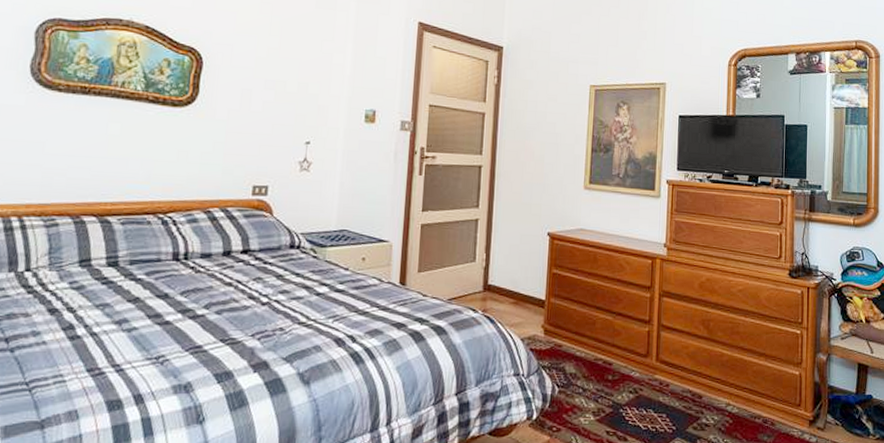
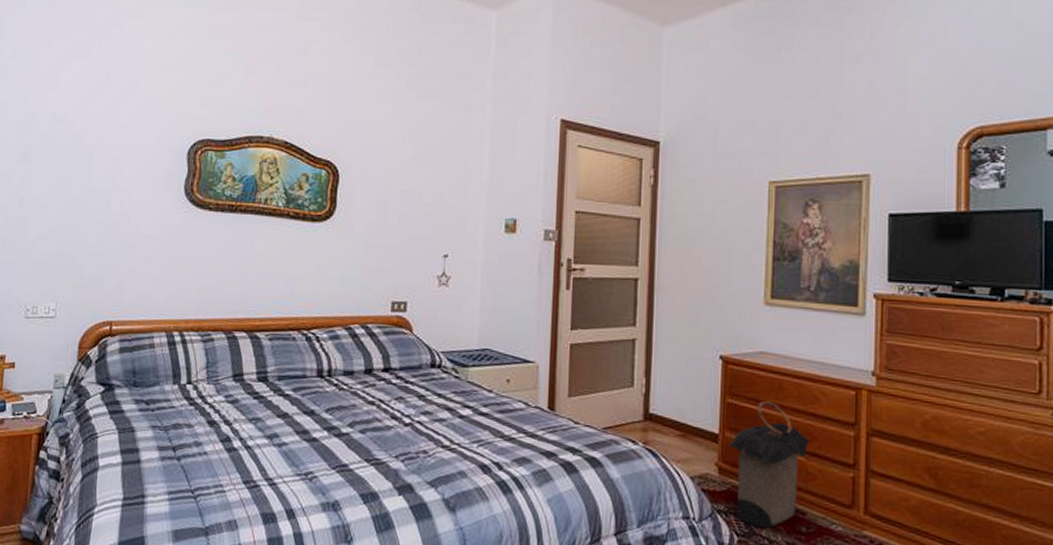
laundry hamper: none [551,271,616,379] -> present [727,401,809,529]

